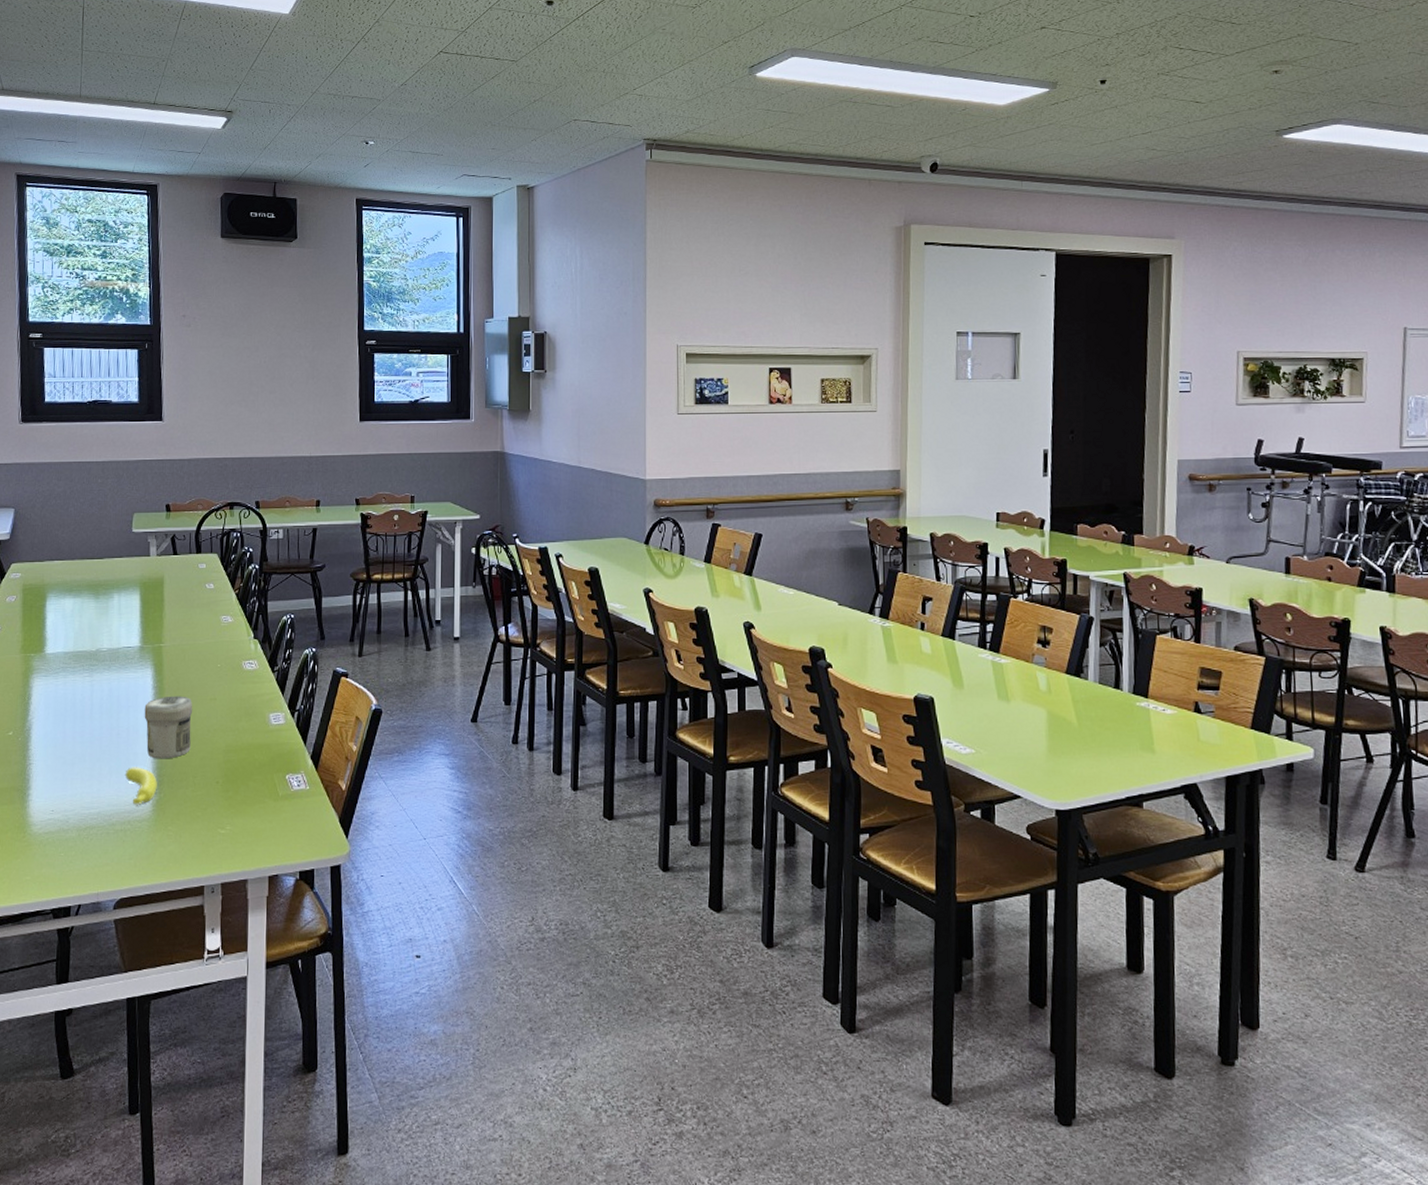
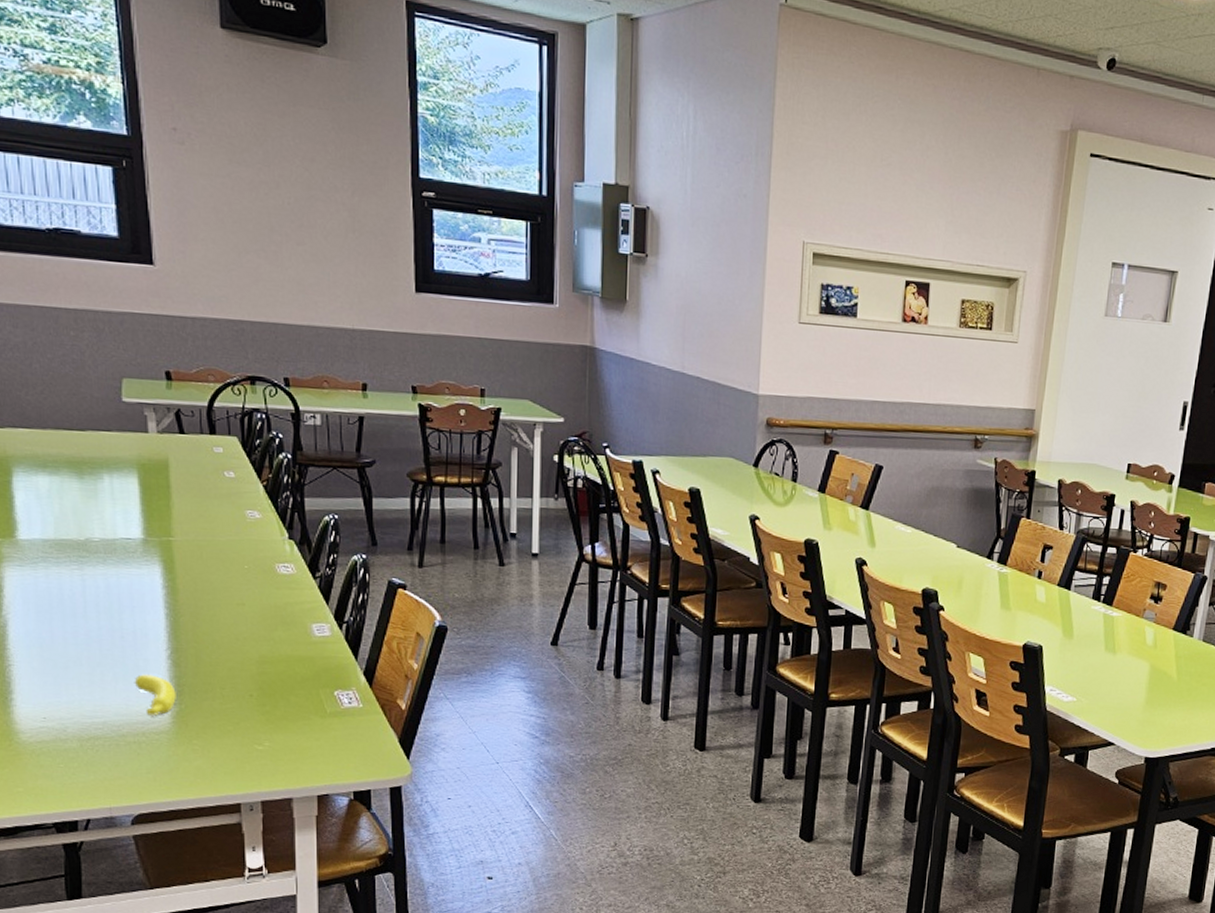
jar: present [144,696,192,759] -> none [154,597,216,668]

